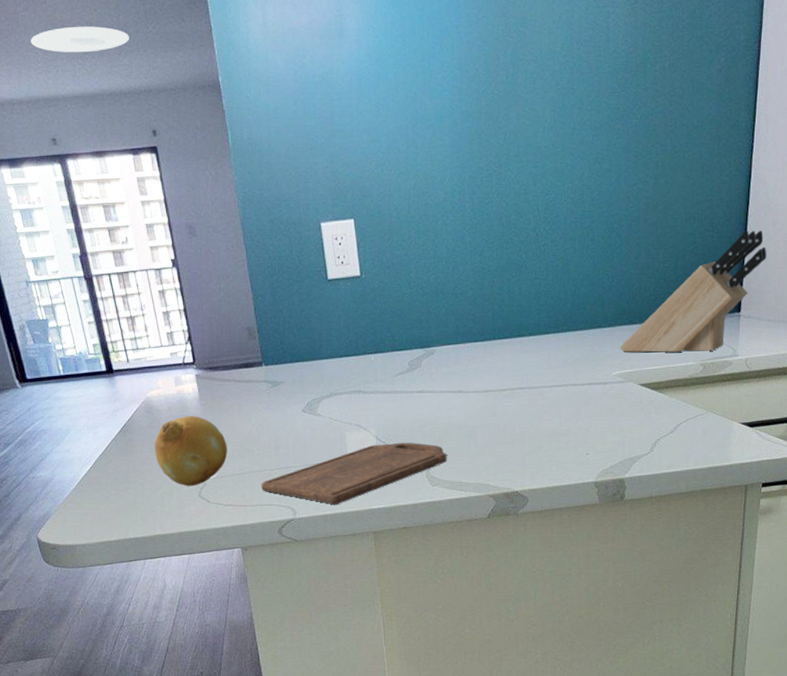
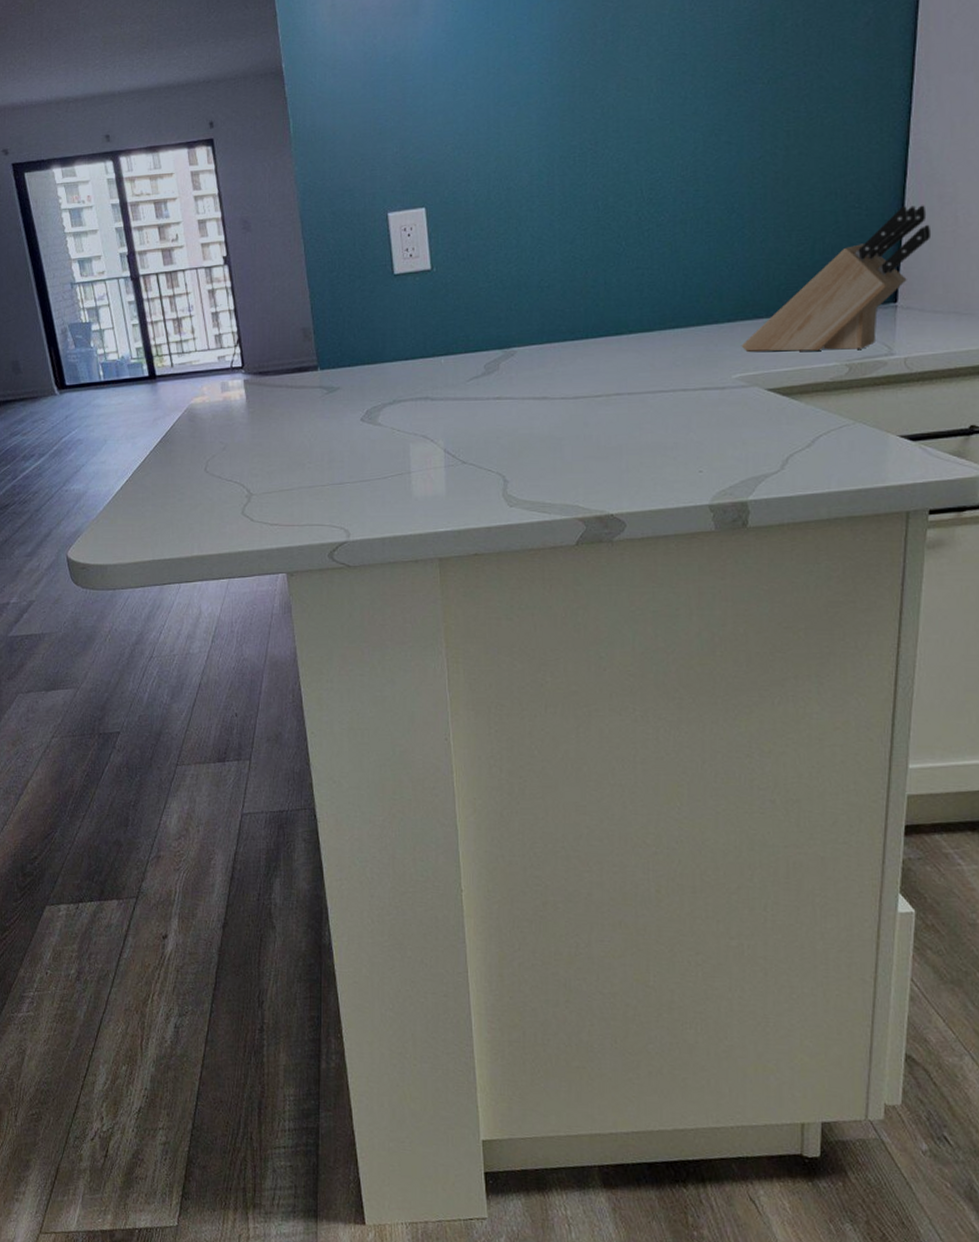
ceiling light: present [31,26,129,53] -> none [89,19,190,48]
fruit: present [154,416,227,486] -> none [195,425,275,503]
cutting board: present [261,442,447,505] -> none [311,455,528,527]

